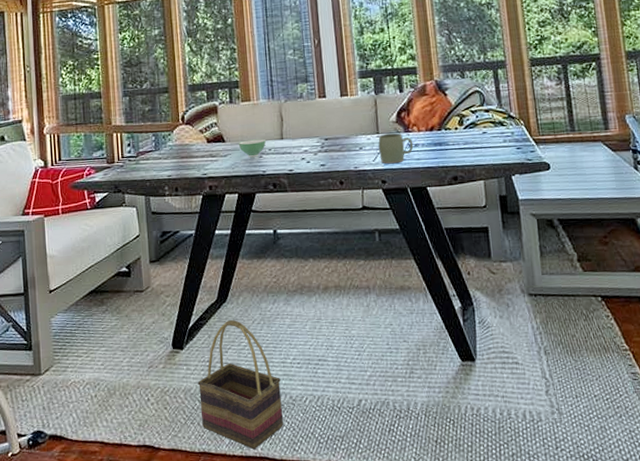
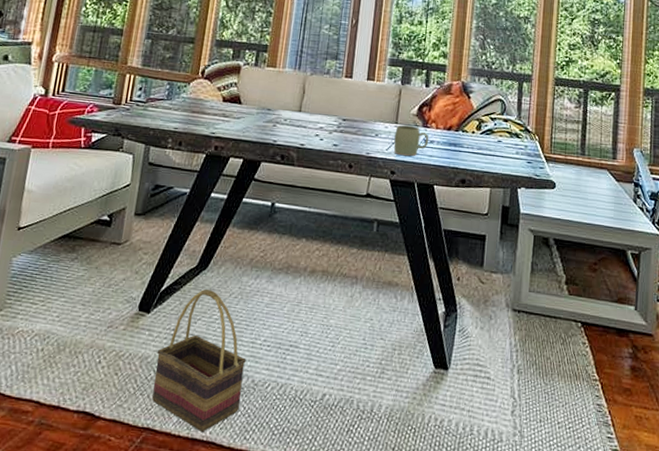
bowl: present [238,138,267,158] -> none [254,106,284,125]

